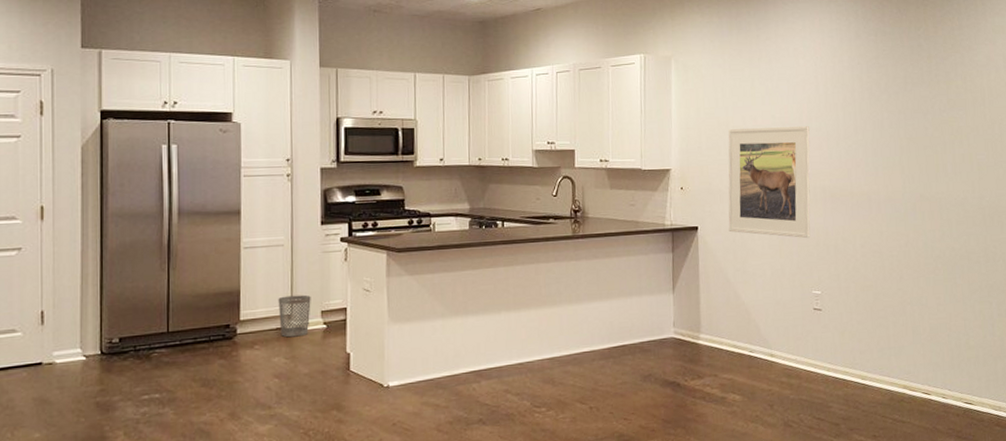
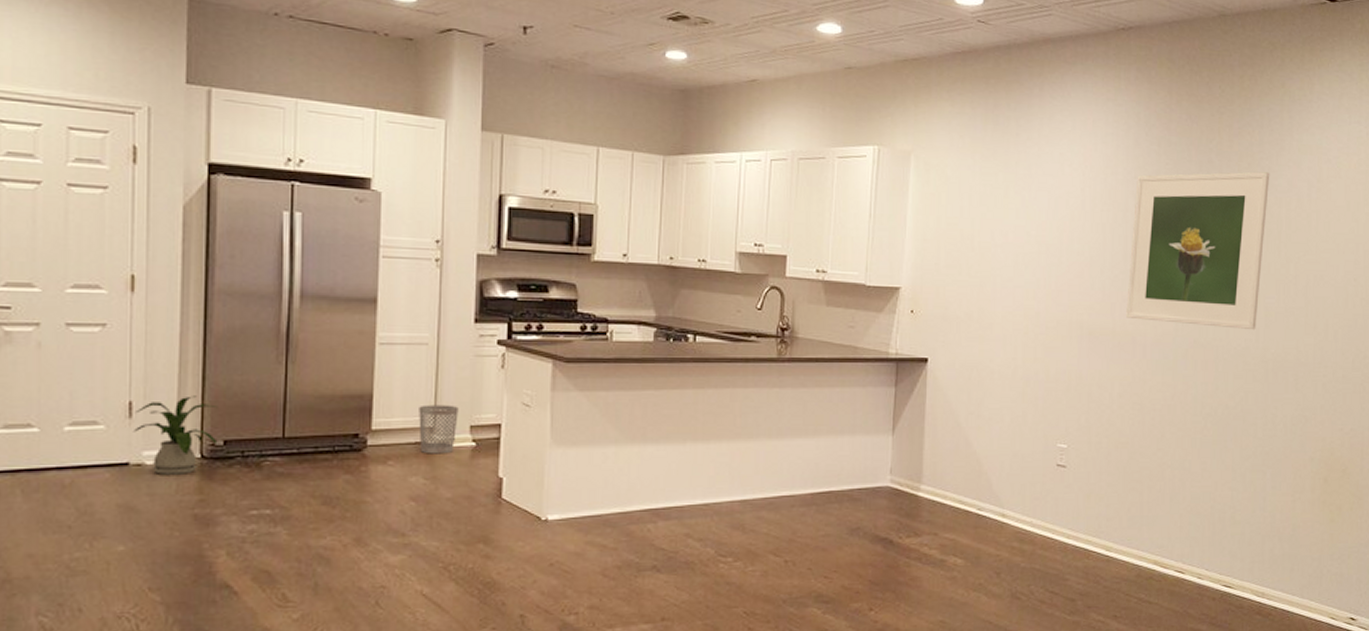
house plant: none [44,302,114,371] -> present [132,395,218,475]
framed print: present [728,125,811,239] -> none [964,244,1070,382]
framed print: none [860,51,972,183] -> present [1126,171,1270,330]

